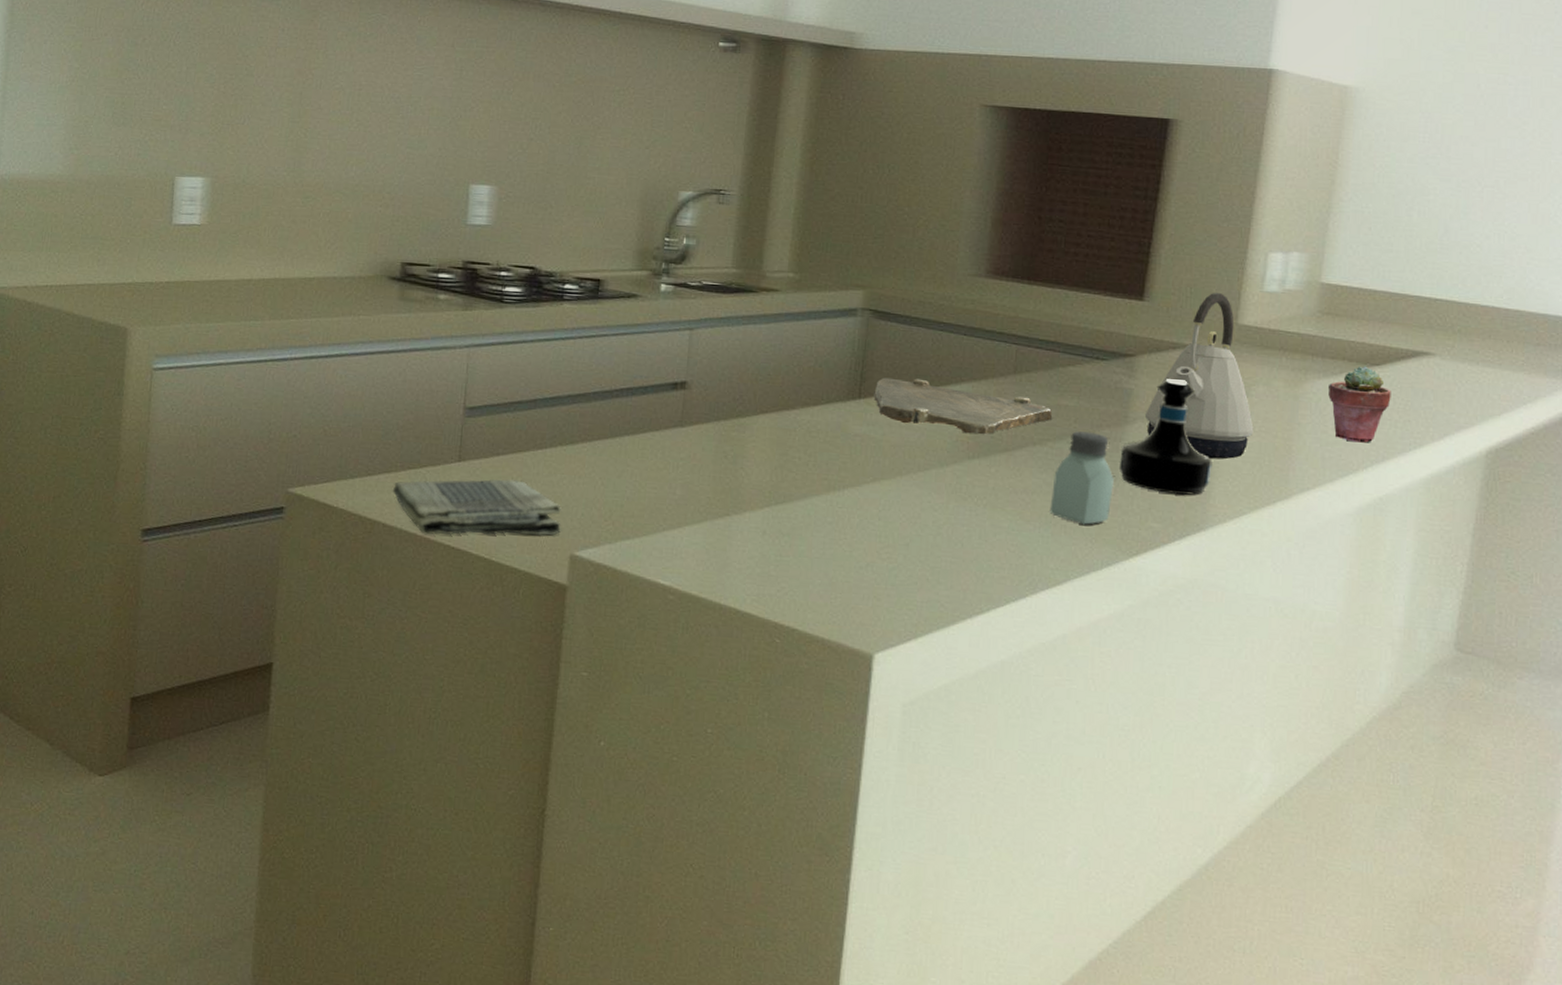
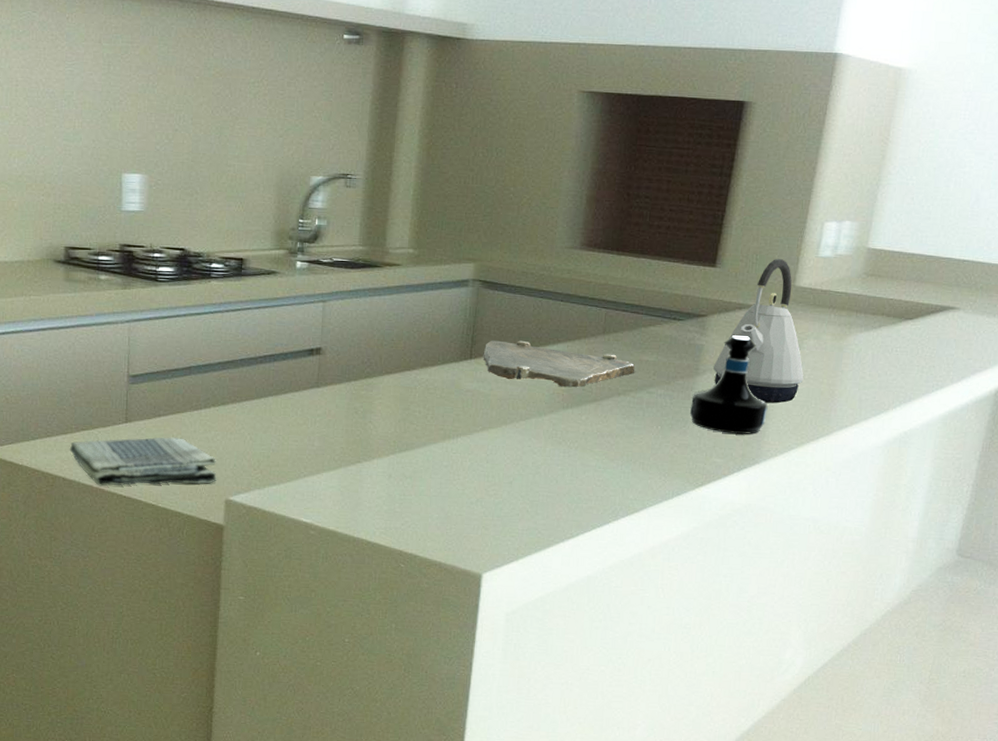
saltshaker: present [1049,431,1114,525] -> none [630,382,685,462]
potted succulent: present [1328,366,1391,443] -> none [868,320,921,386]

